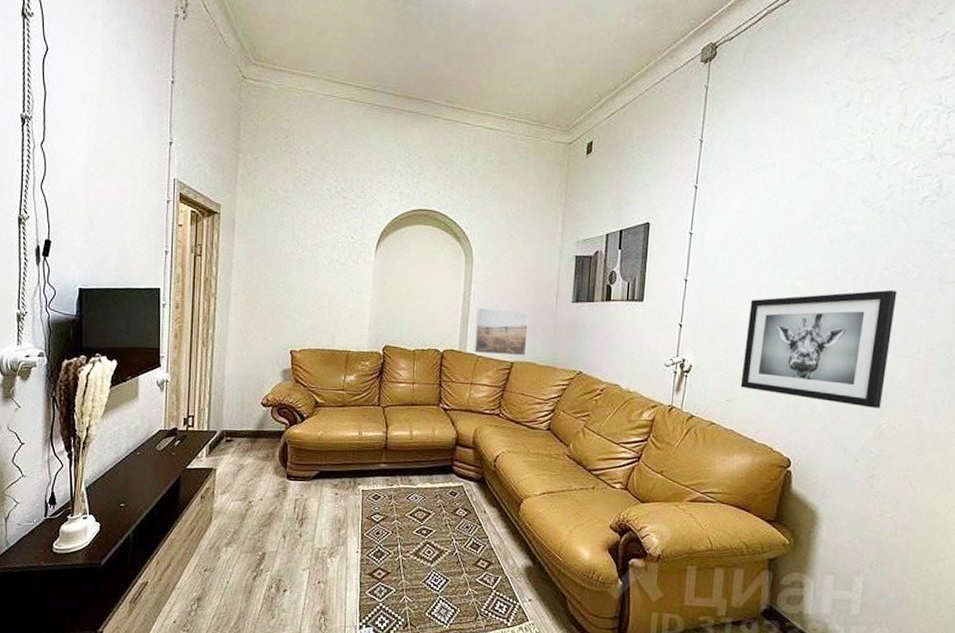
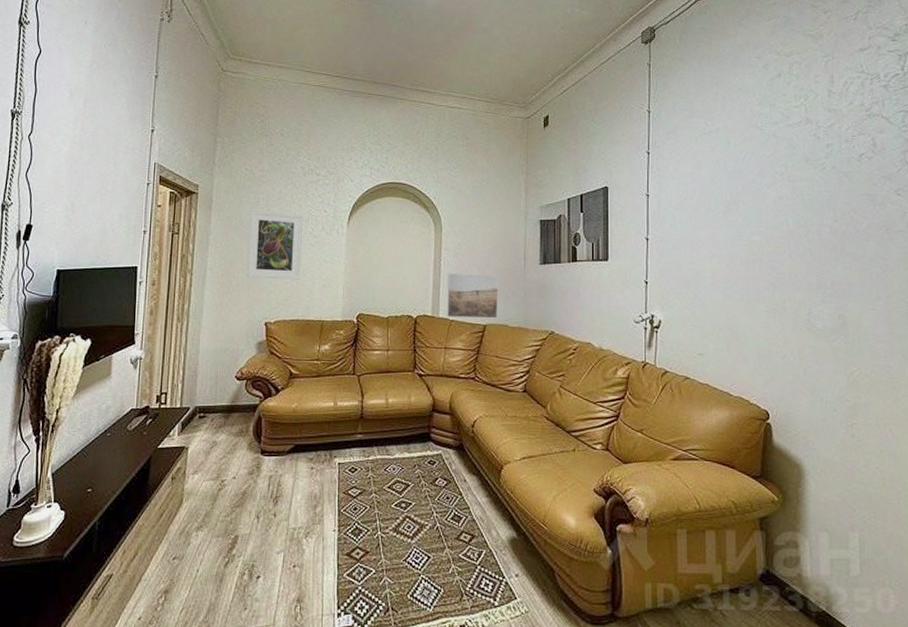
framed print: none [272,234,330,308] -> present [247,211,304,280]
wall art: present [740,289,897,408] -> none [710,240,851,356]

